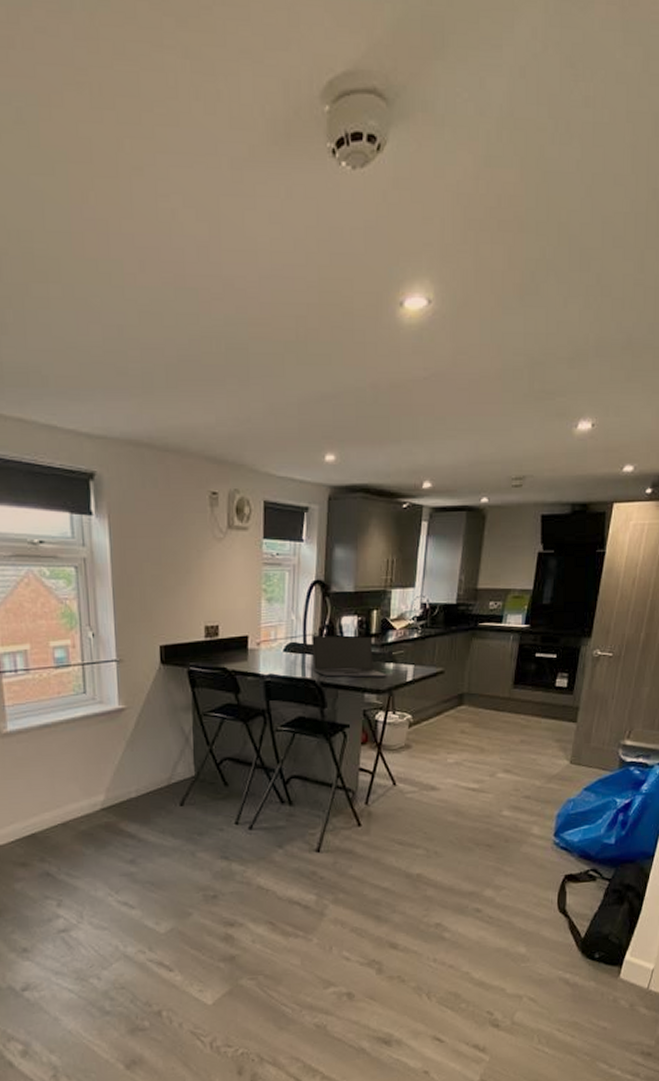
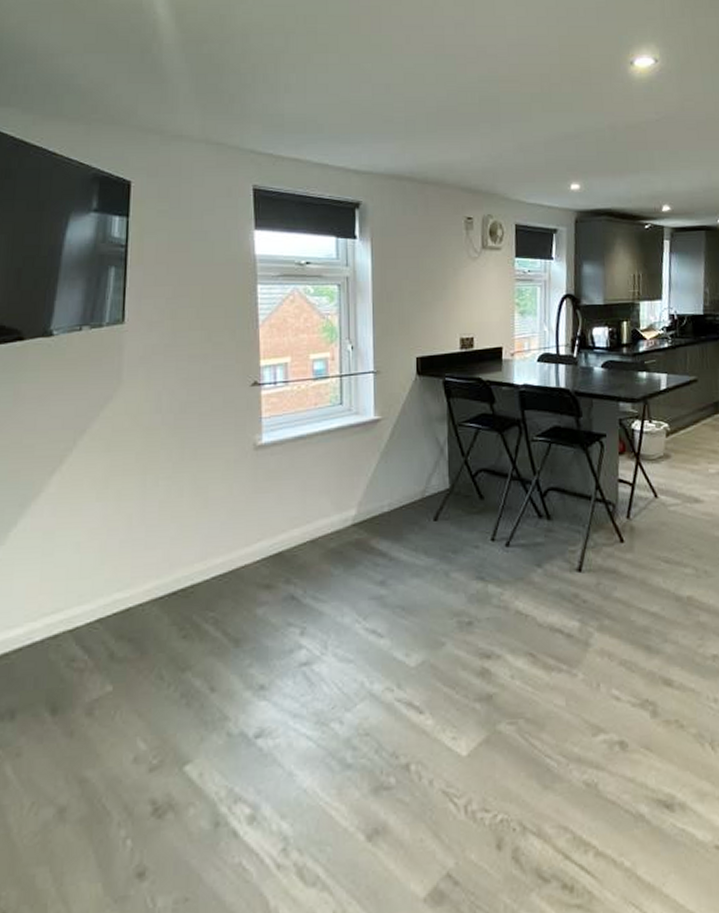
laptop: present [312,635,387,678] -> none [564,346,641,387]

